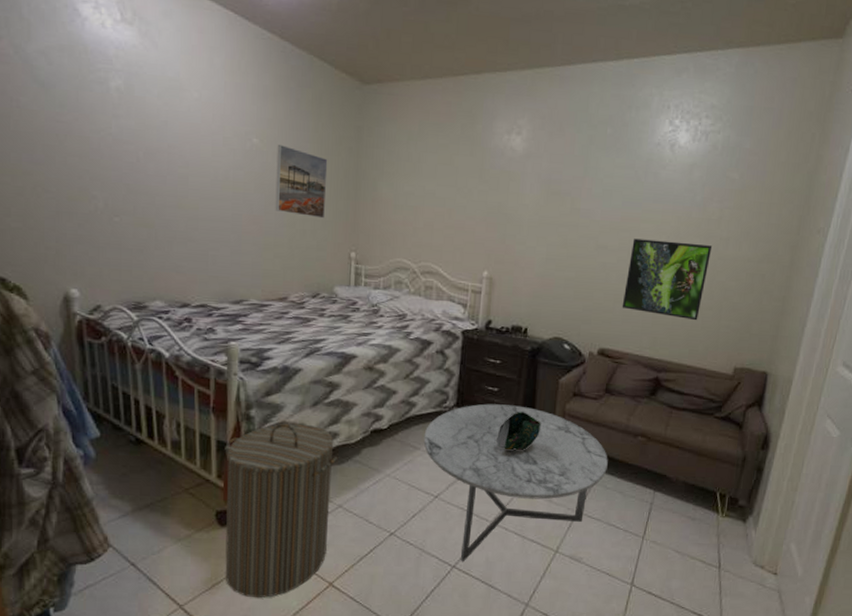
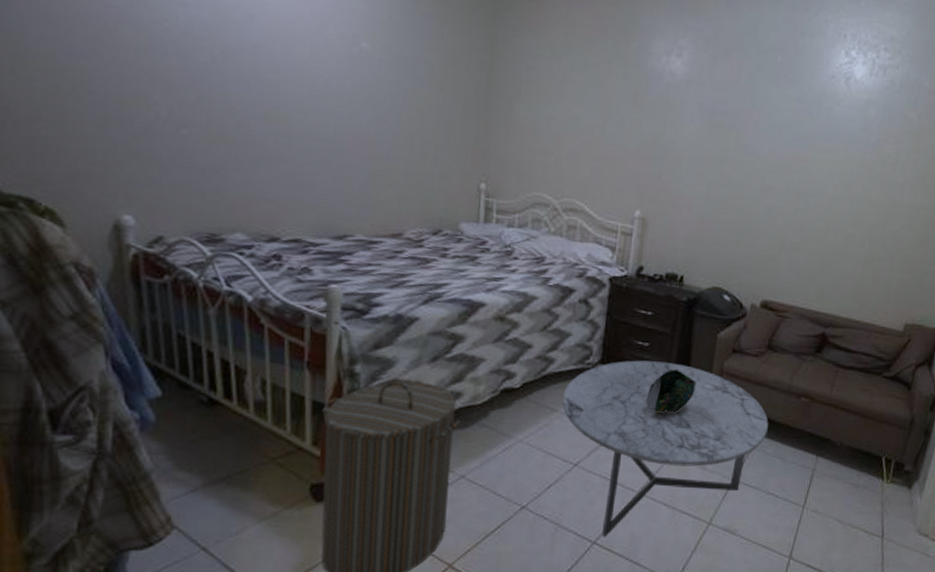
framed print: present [275,144,328,219] -> none [388,51,454,142]
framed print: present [621,238,713,321] -> none [788,180,887,272]

